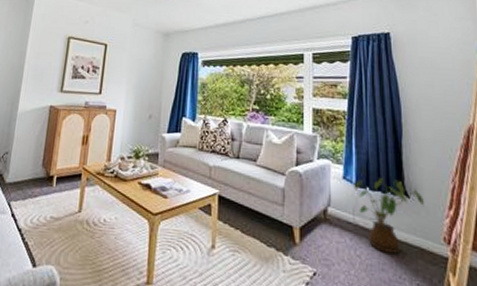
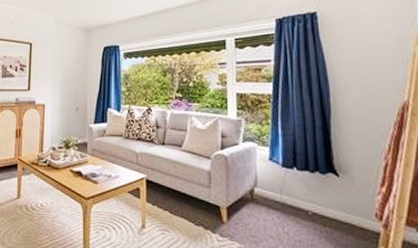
house plant: present [354,177,424,254] -> none [280,157,354,230]

